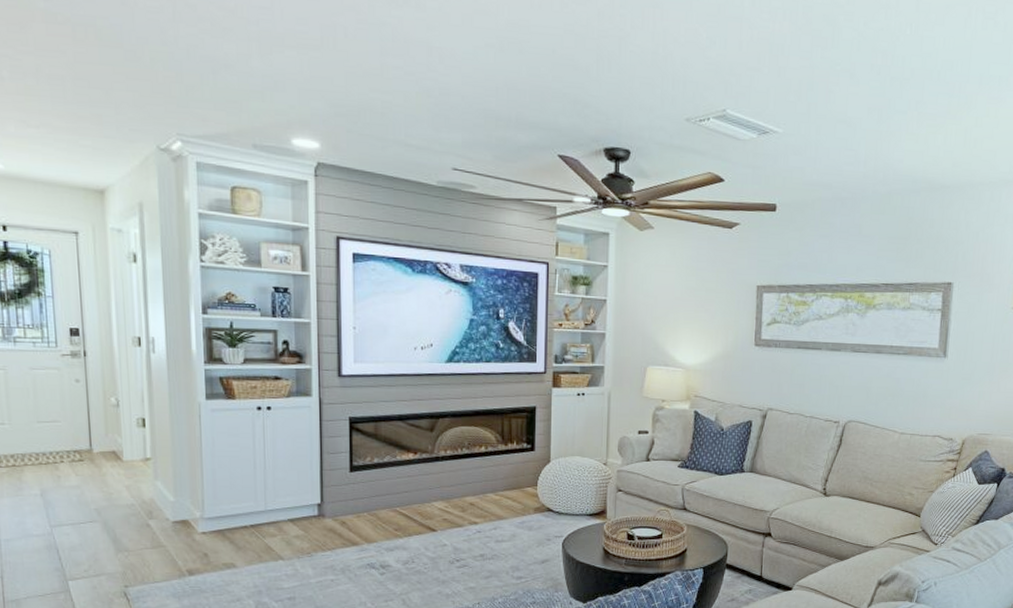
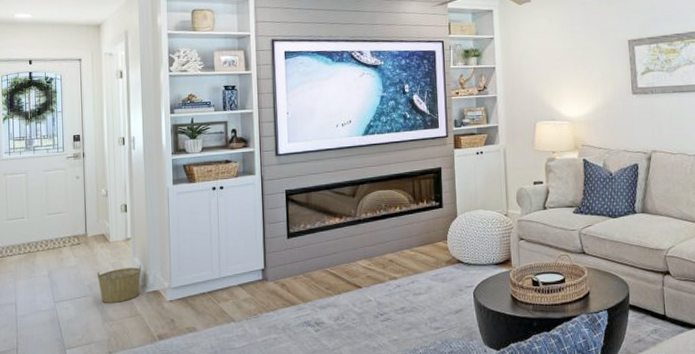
basket: none [107,490,166,531] -> present [97,265,142,303]

